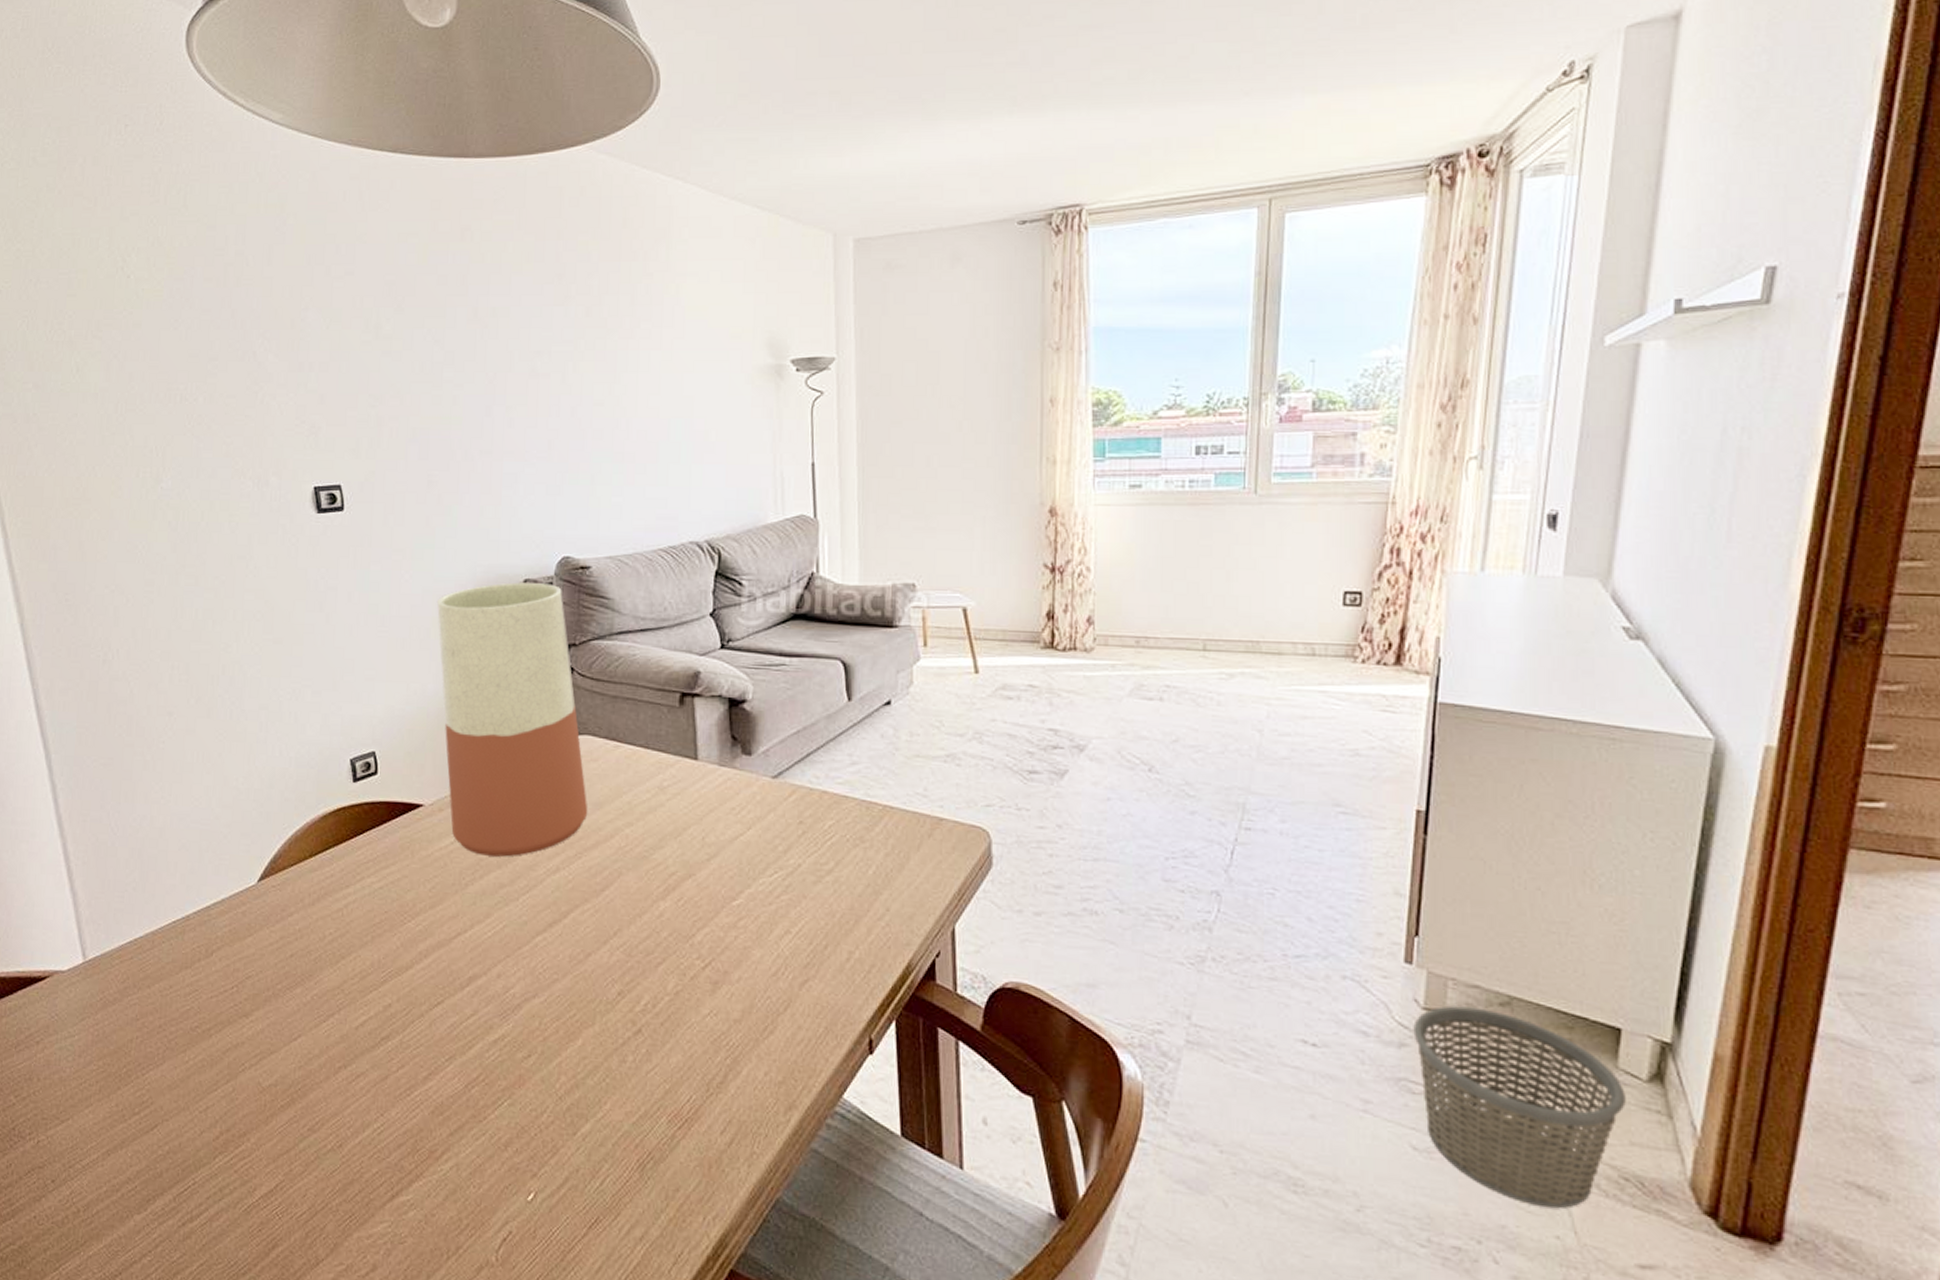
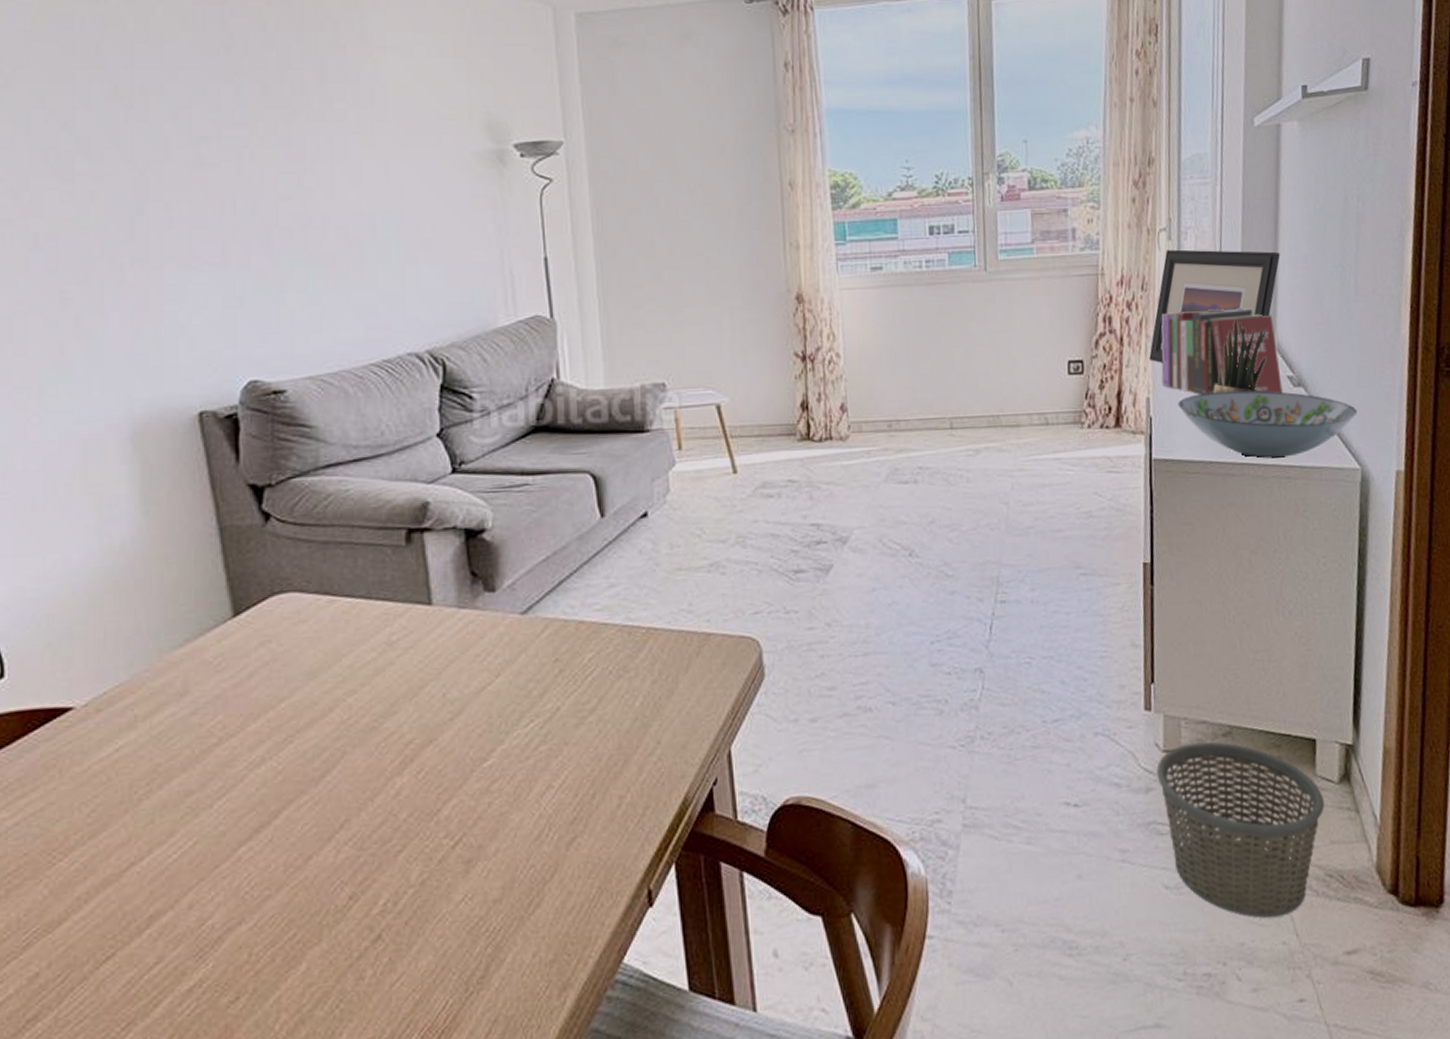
vase: present [437,582,588,857] -> none [81,414,299,760]
picture frame: none [1443,480,1626,601] -> present [1149,249,1280,363]
books: none [1457,547,1614,646] -> present [1161,308,1283,395]
decorative bowl: none [1475,637,1717,717] -> present [1178,390,1358,459]
potted plant: none [1522,559,1601,642] -> present [1213,319,1268,393]

